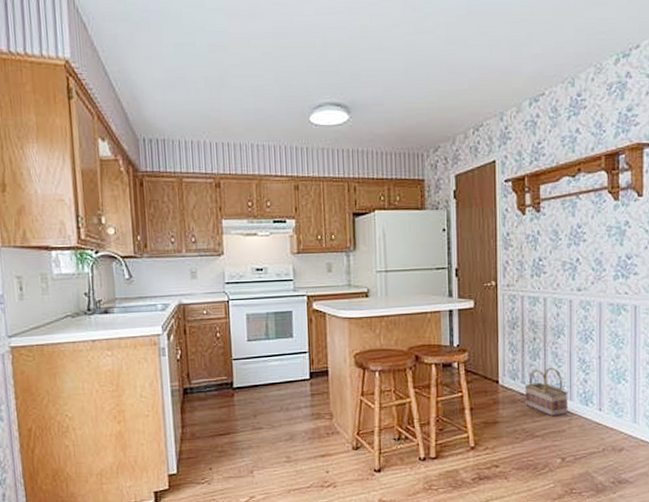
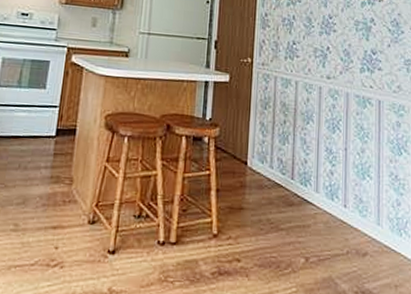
basket: present [524,367,569,417] -> none [271,153,315,209]

